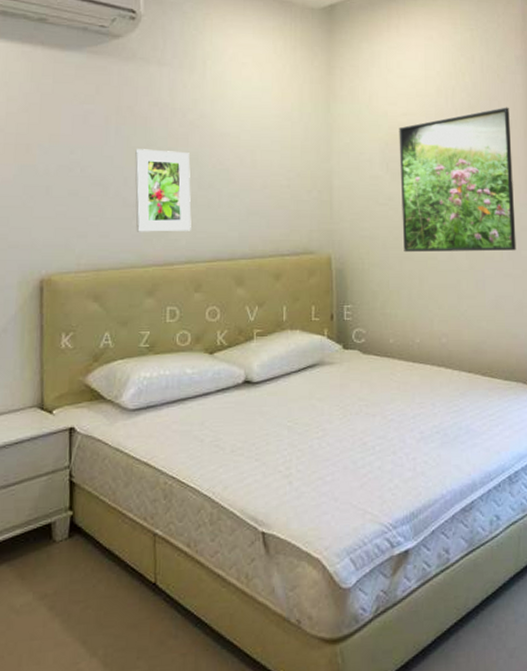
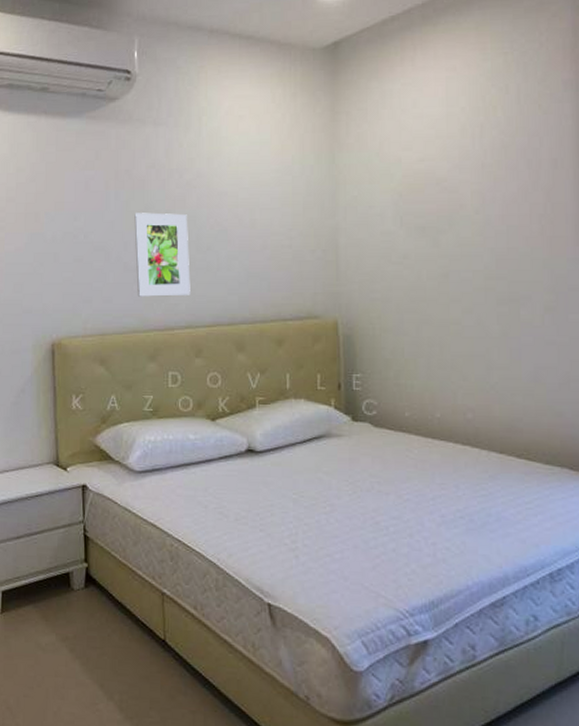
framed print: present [399,107,517,253] -> none [415,143,562,317]

